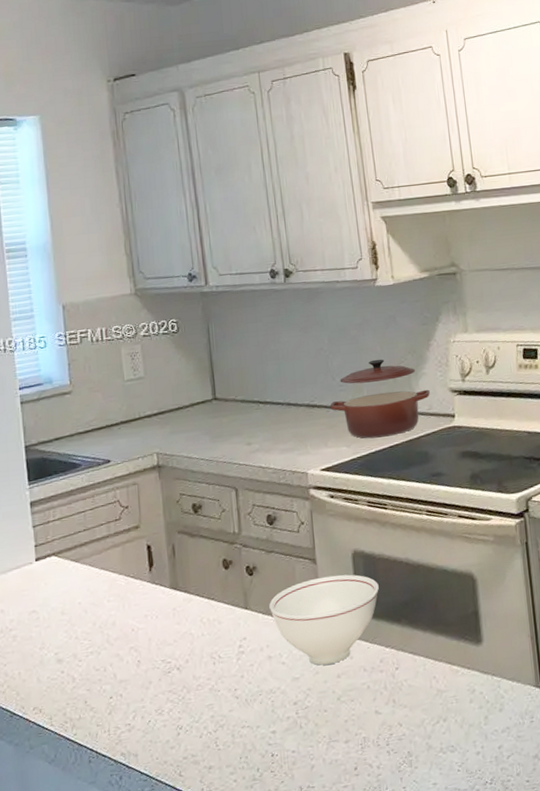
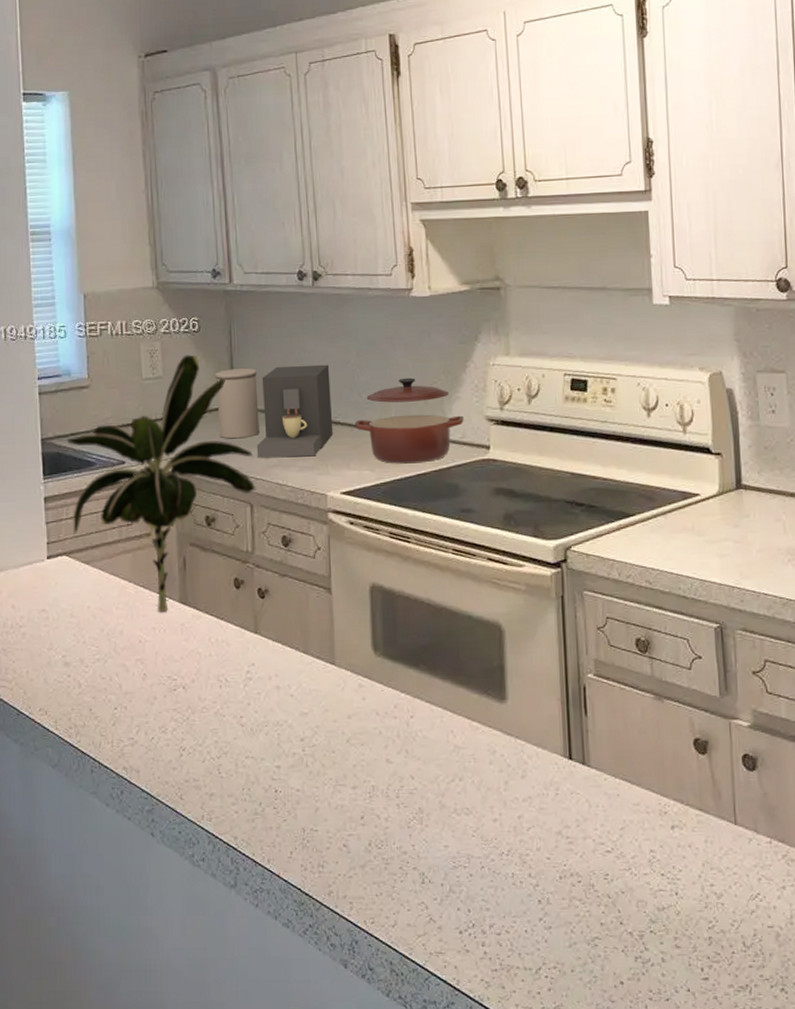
plant: none [50,354,241,599] -> present [66,354,258,612]
canister: none [196,362,241,430] -> present [215,368,259,439]
coffee maker: none [238,353,311,445] -> present [256,364,333,458]
bowl: present [269,574,379,666] -> none [280,608,397,703]

